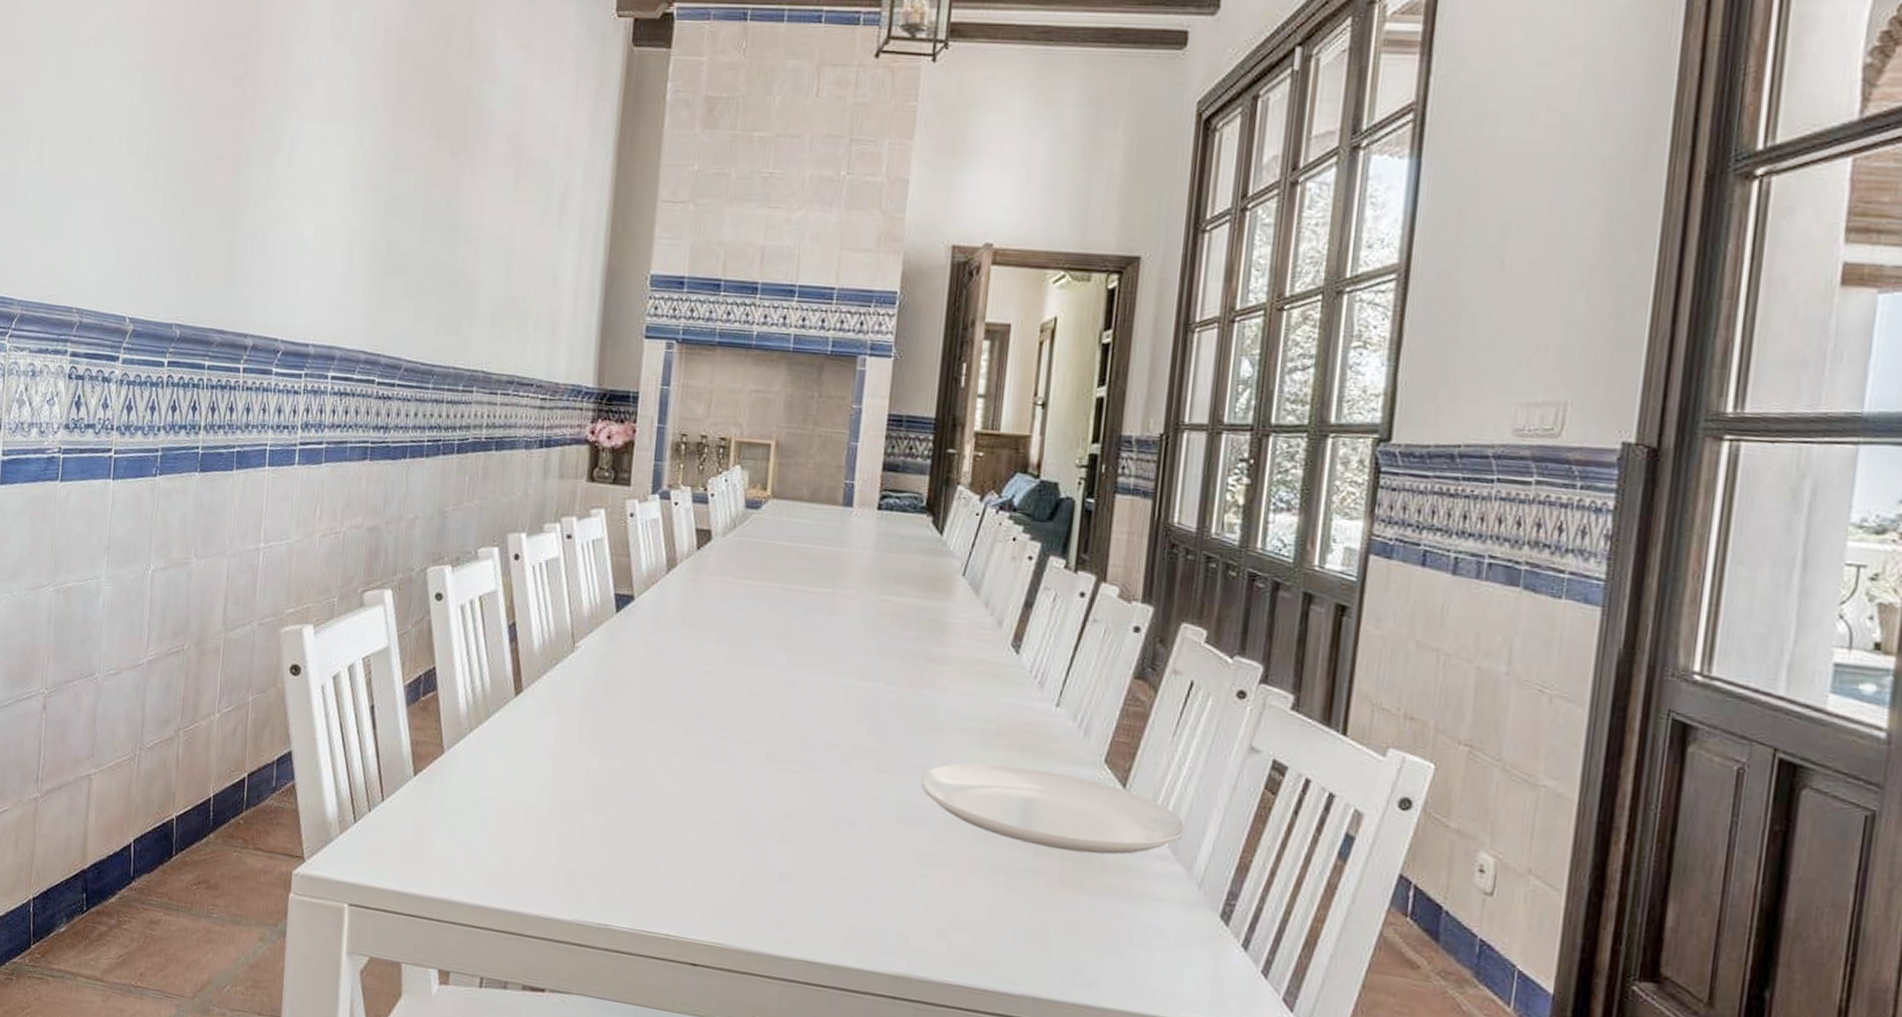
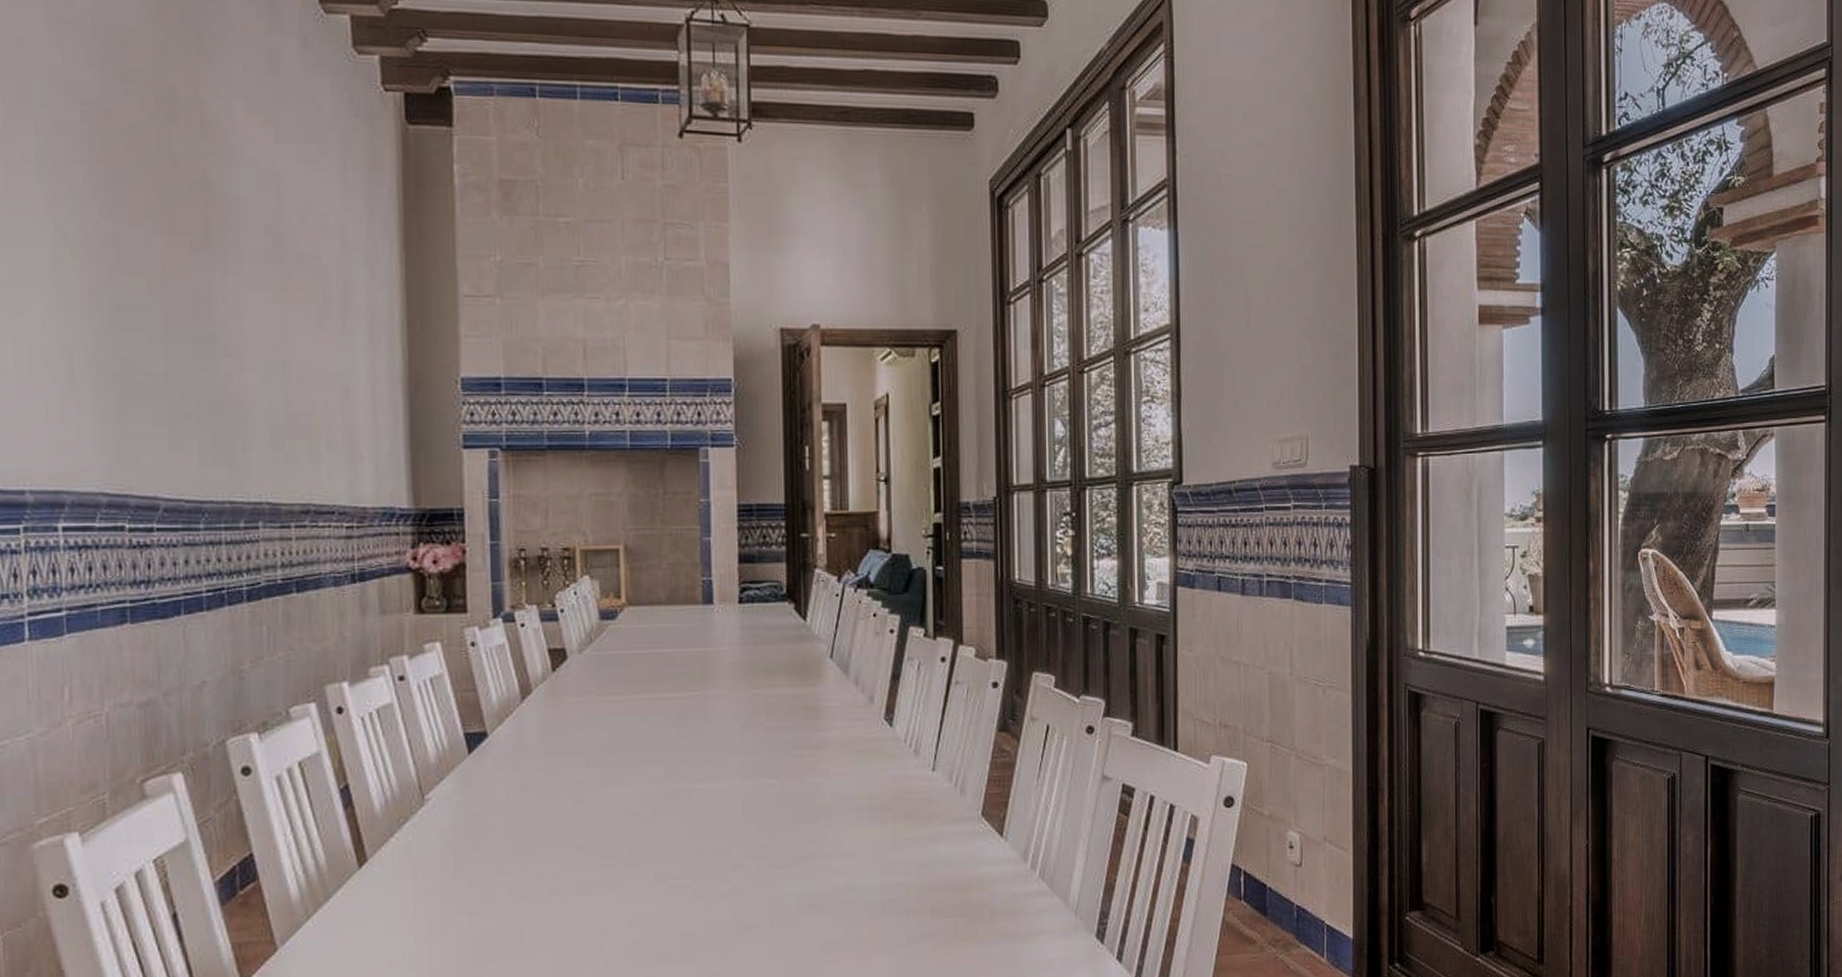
plate: present [920,763,1187,855] -> none [814,833,1059,908]

